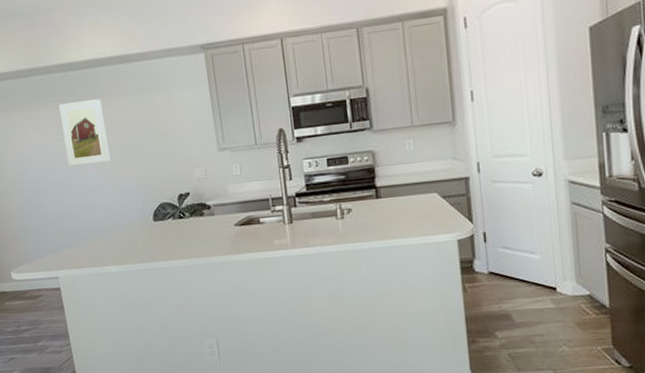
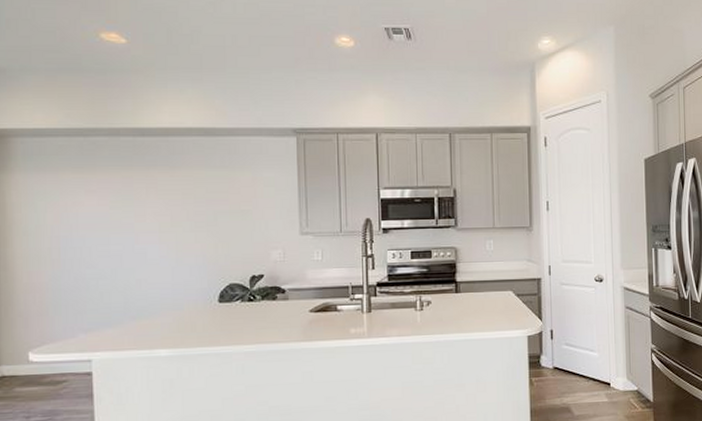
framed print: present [59,99,111,166] -> none [122,169,177,237]

